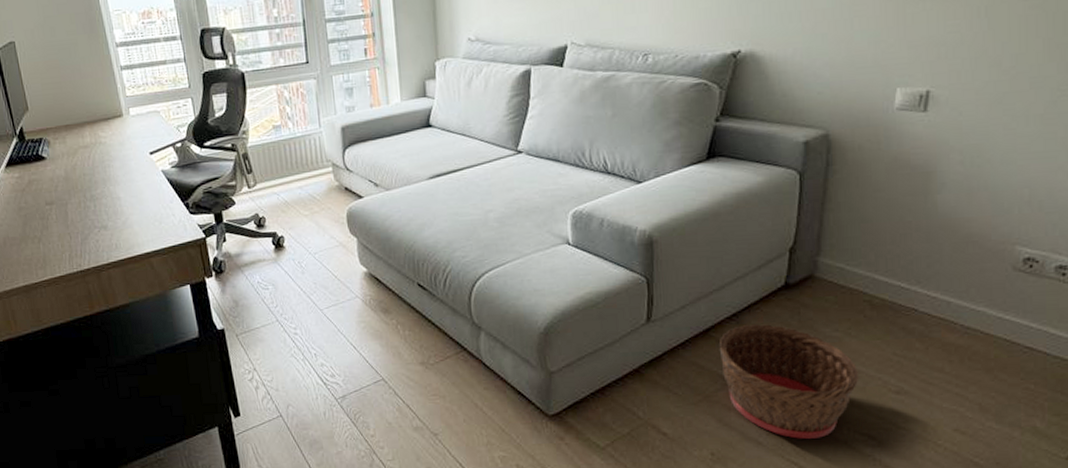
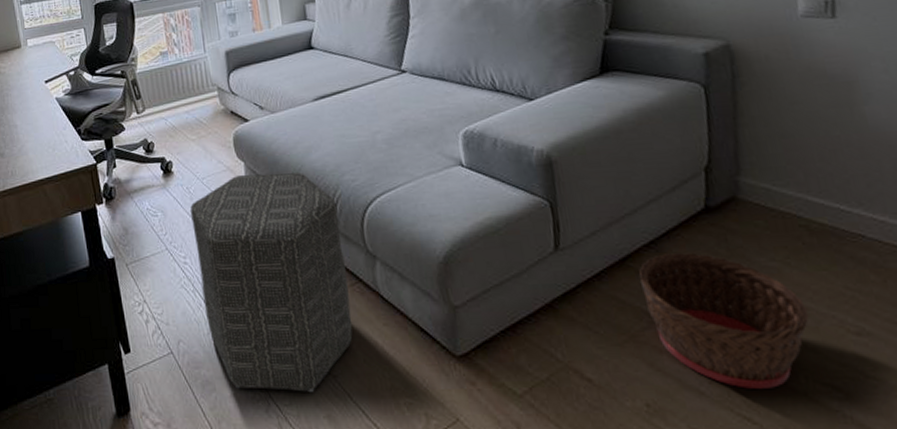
ottoman: none [301,249,455,449] -> present [189,172,353,392]

